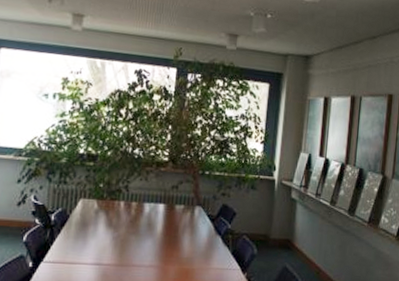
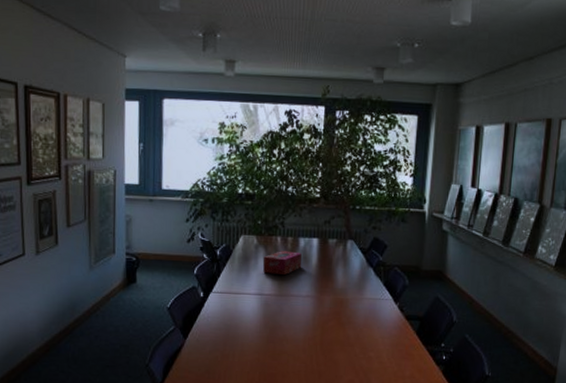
tissue box: none [103,216,146,244] -> present [263,251,302,276]

